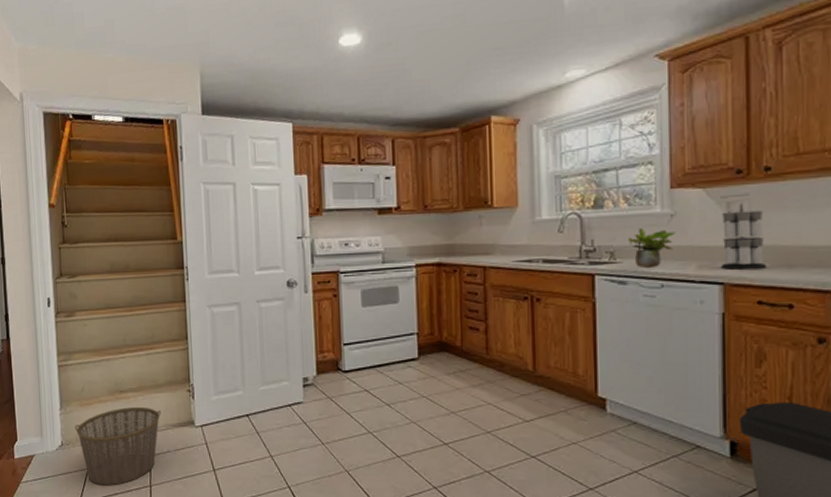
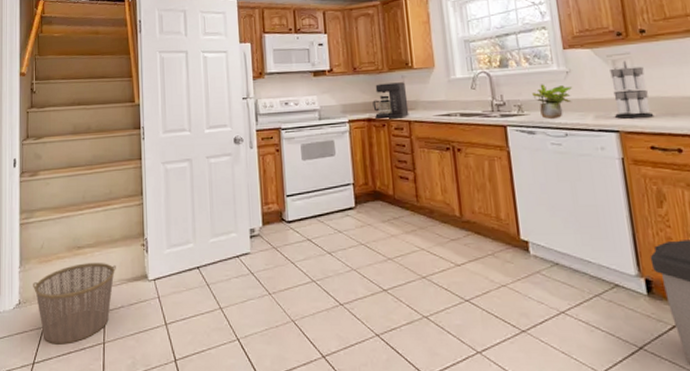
coffee maker: none [444,223,485,264] -> present [372,82,409,119]

